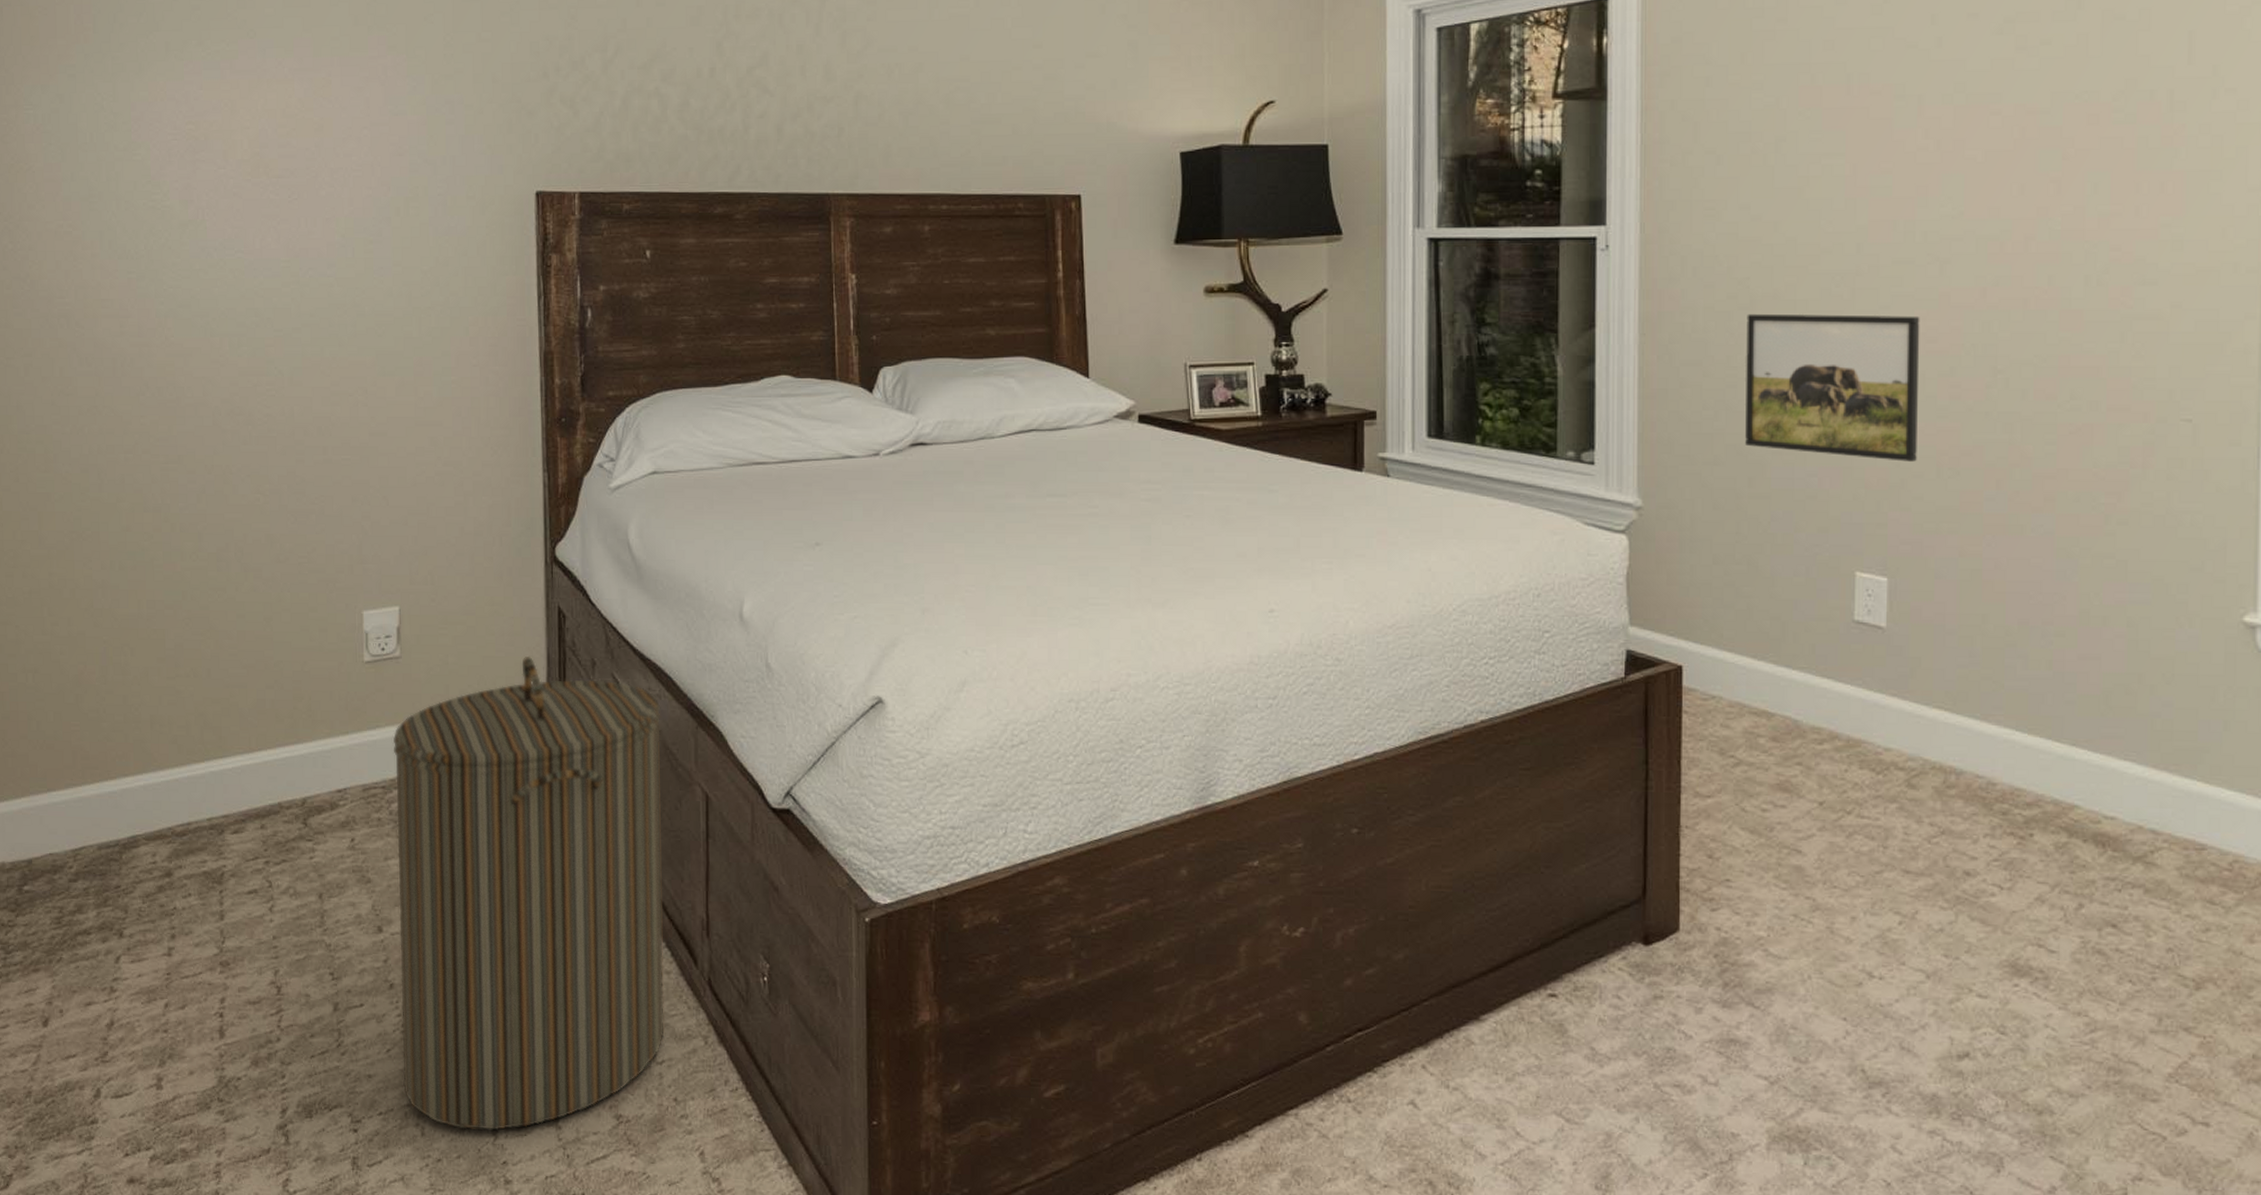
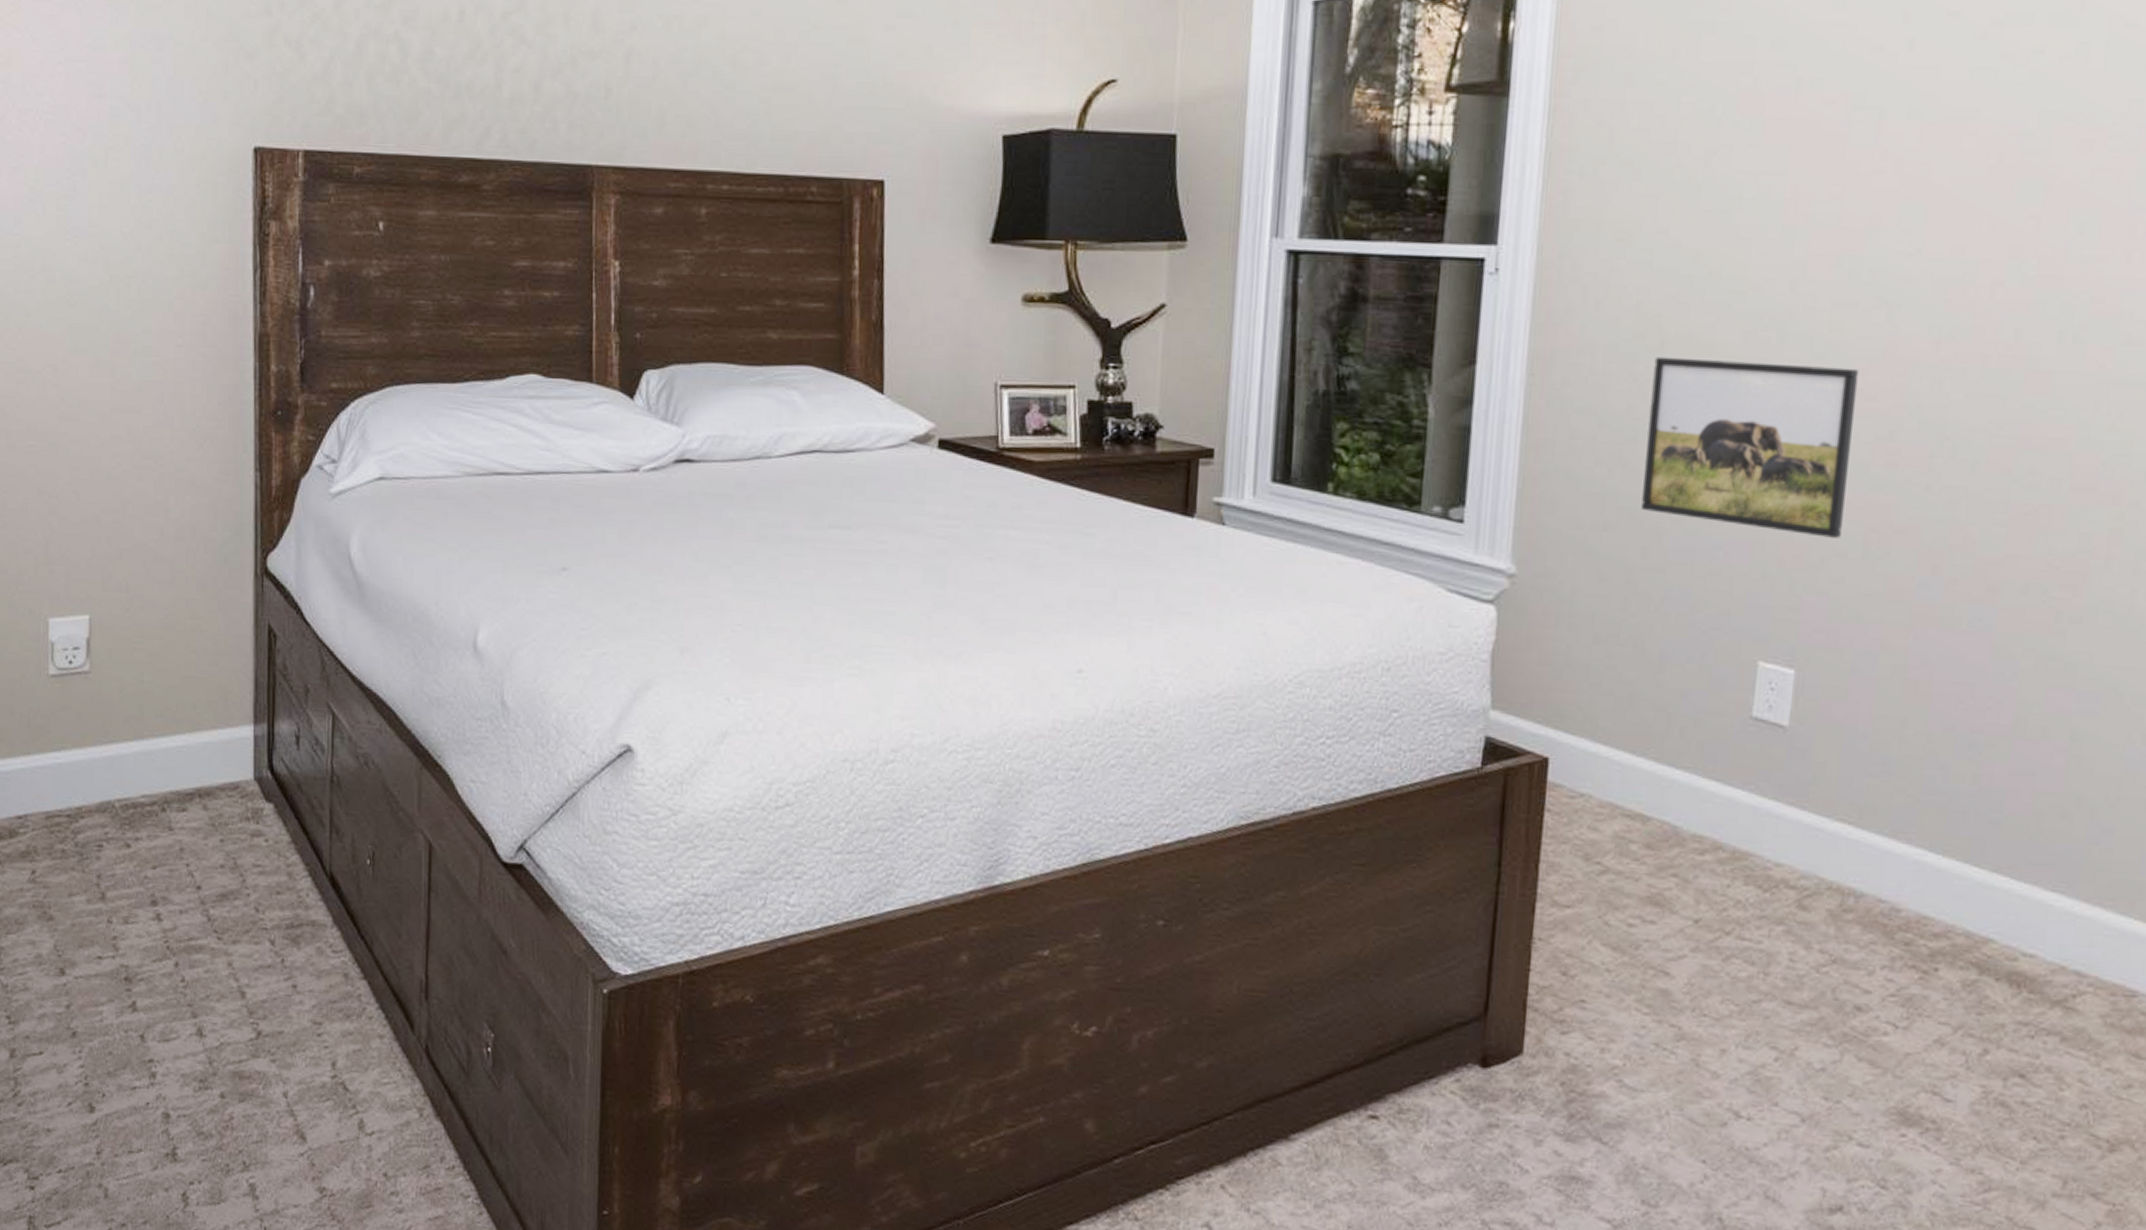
laundry hamper: present [393,655,665,1131] -> none [80,678,381,1197]

